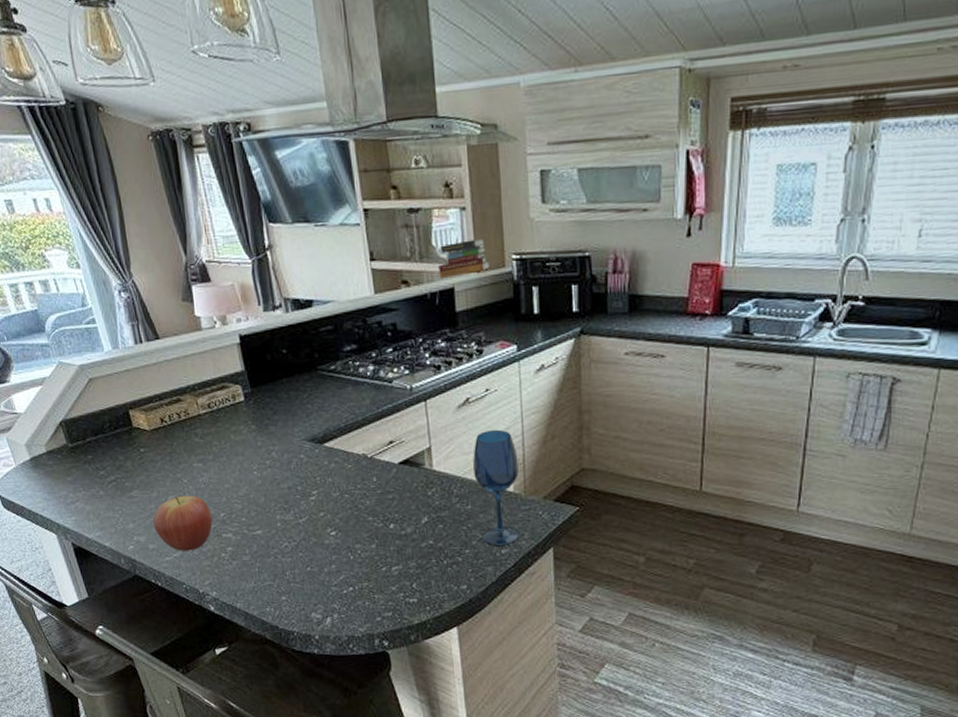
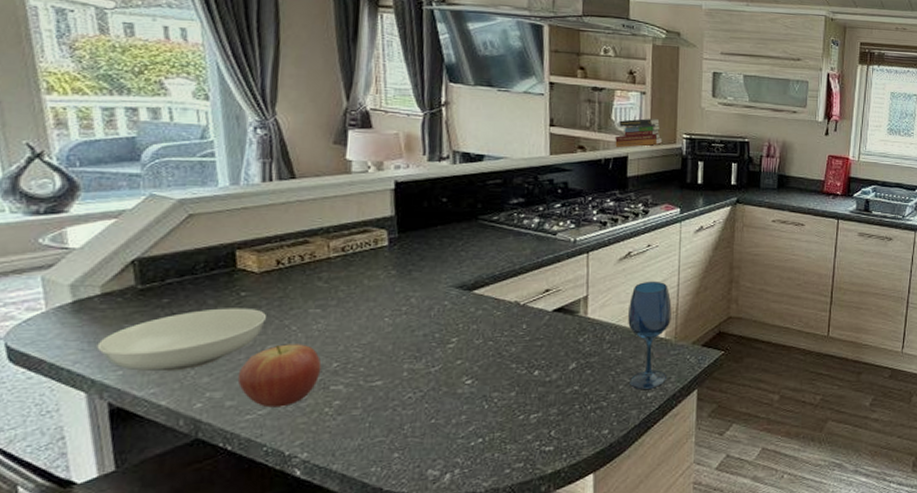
bowl: none [54,462,164,518] -> present [97,307,267,372]

